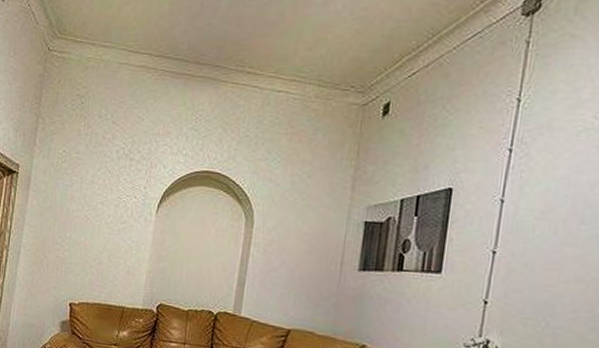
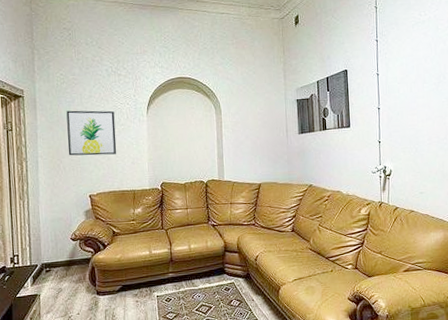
wall art: none [55,196,117,258] -> present [66,110,117,156]

